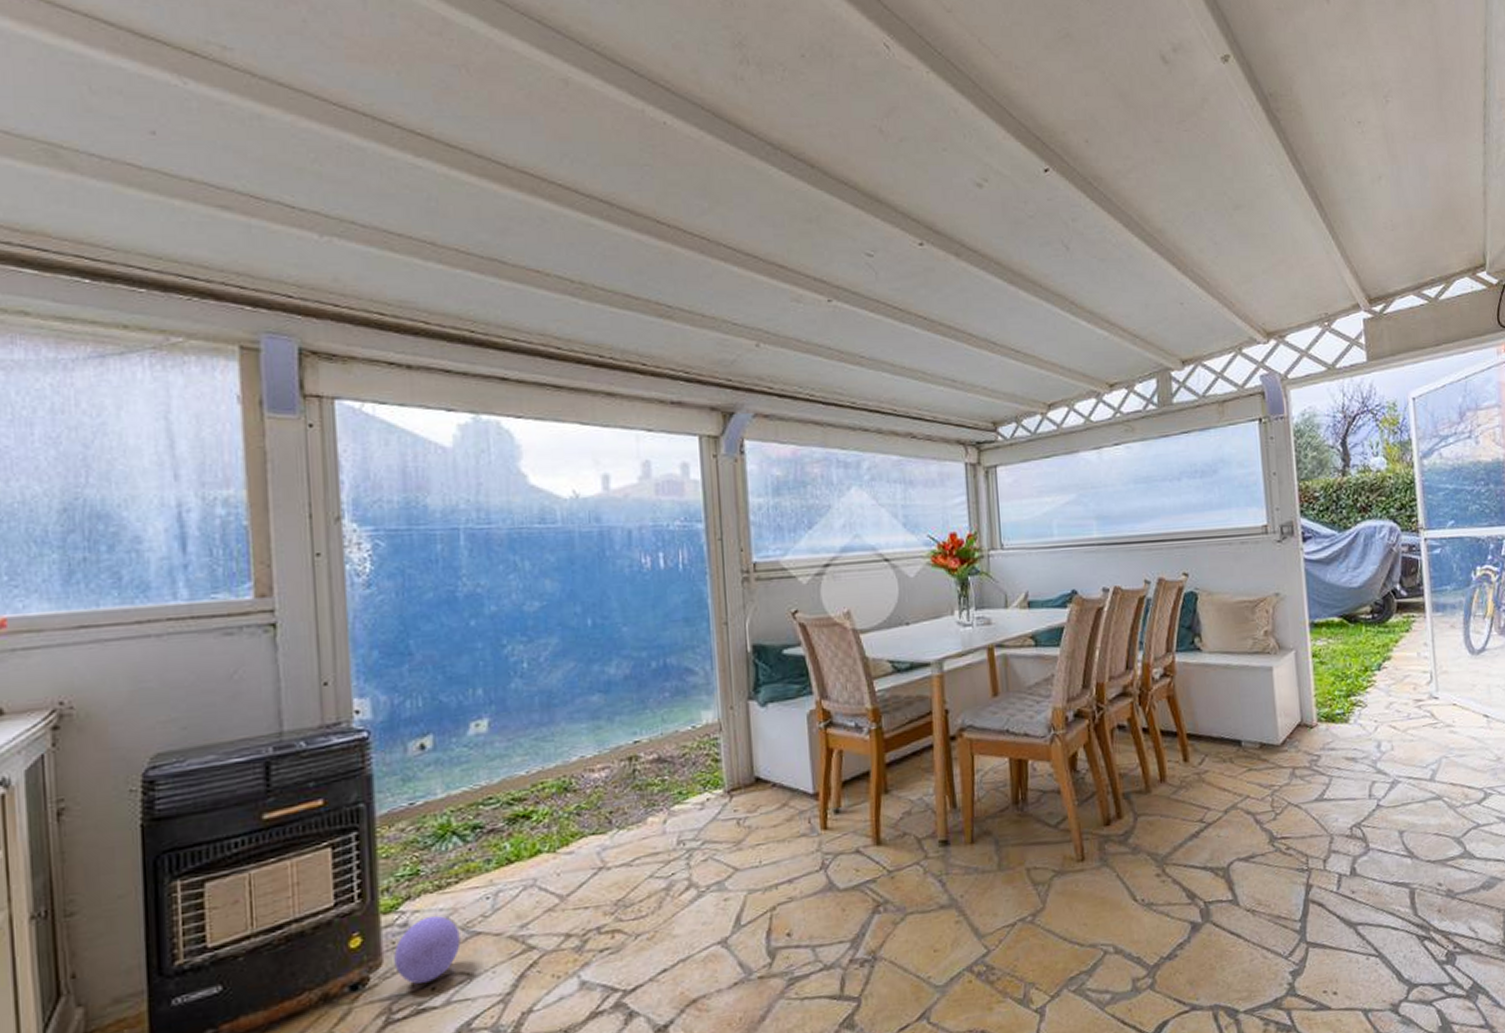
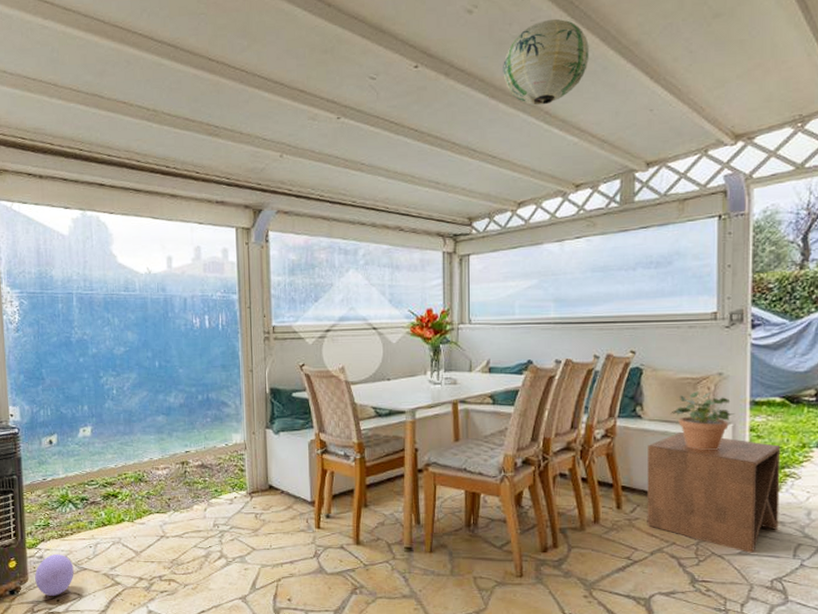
paper lantern: none [1020,199,1113,294] -> present [503,18,589,106]
side table: none [1210,664,1352,799] -> present [647,433,781,554]
potted plant: none [1231,615,1297,684] -> present [670,391,736,451]

